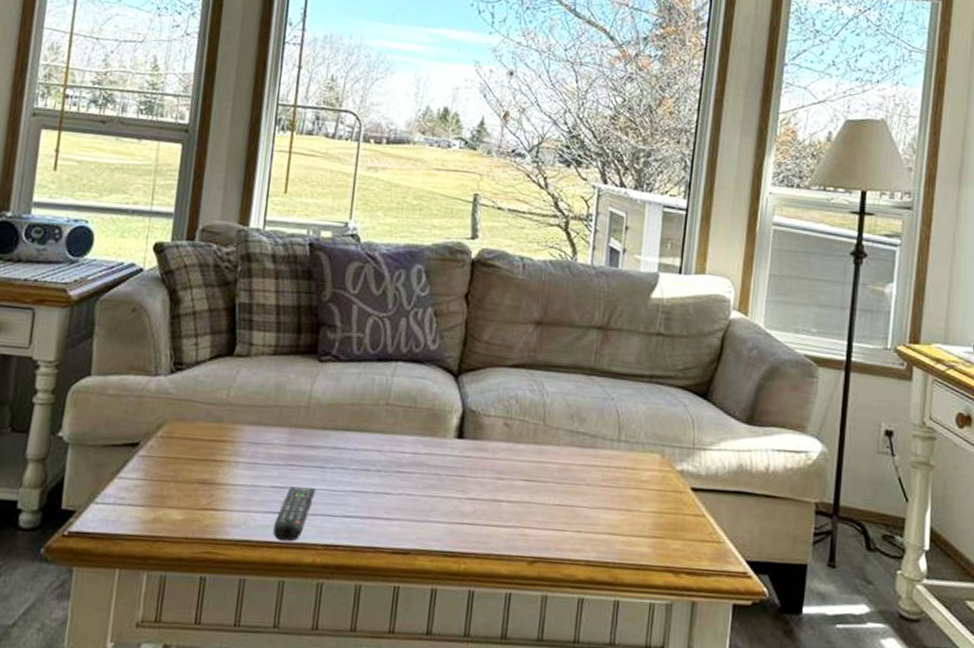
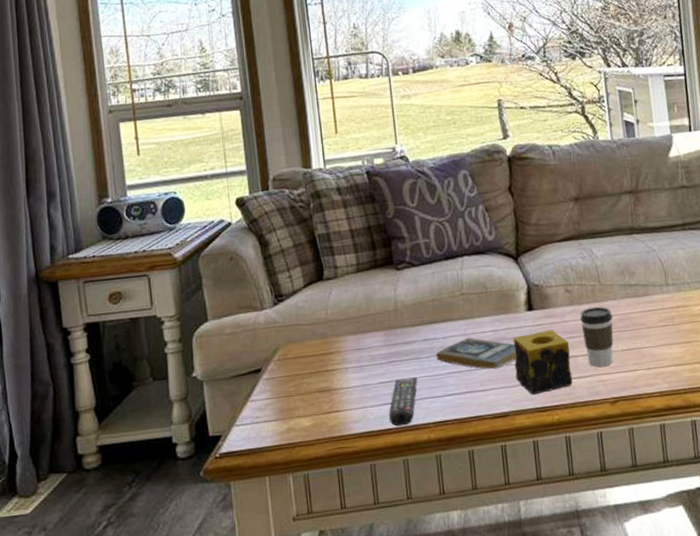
book: none [342,454,435,498] -> present [436,337,517,370]
candle: none [427,464,496,536] -> present [513,329,573,395]
coffee cup: none [512,448,551,520] -> present [580,306,614,368]

